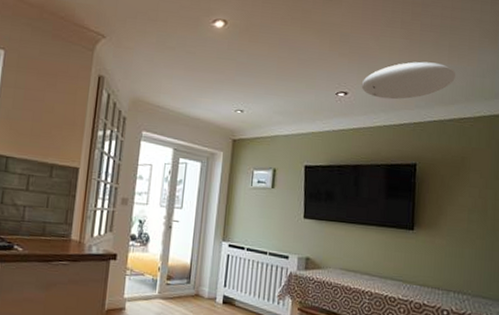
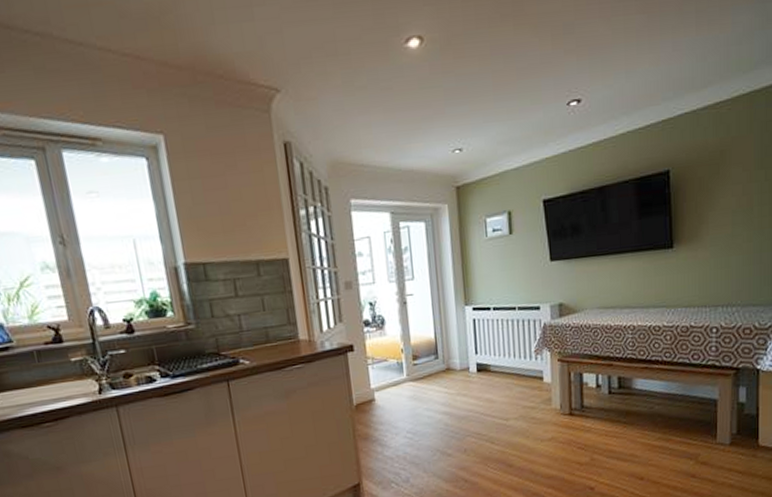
ceiling light: present [361,61,456,100] -> none [595,37,707,99]

